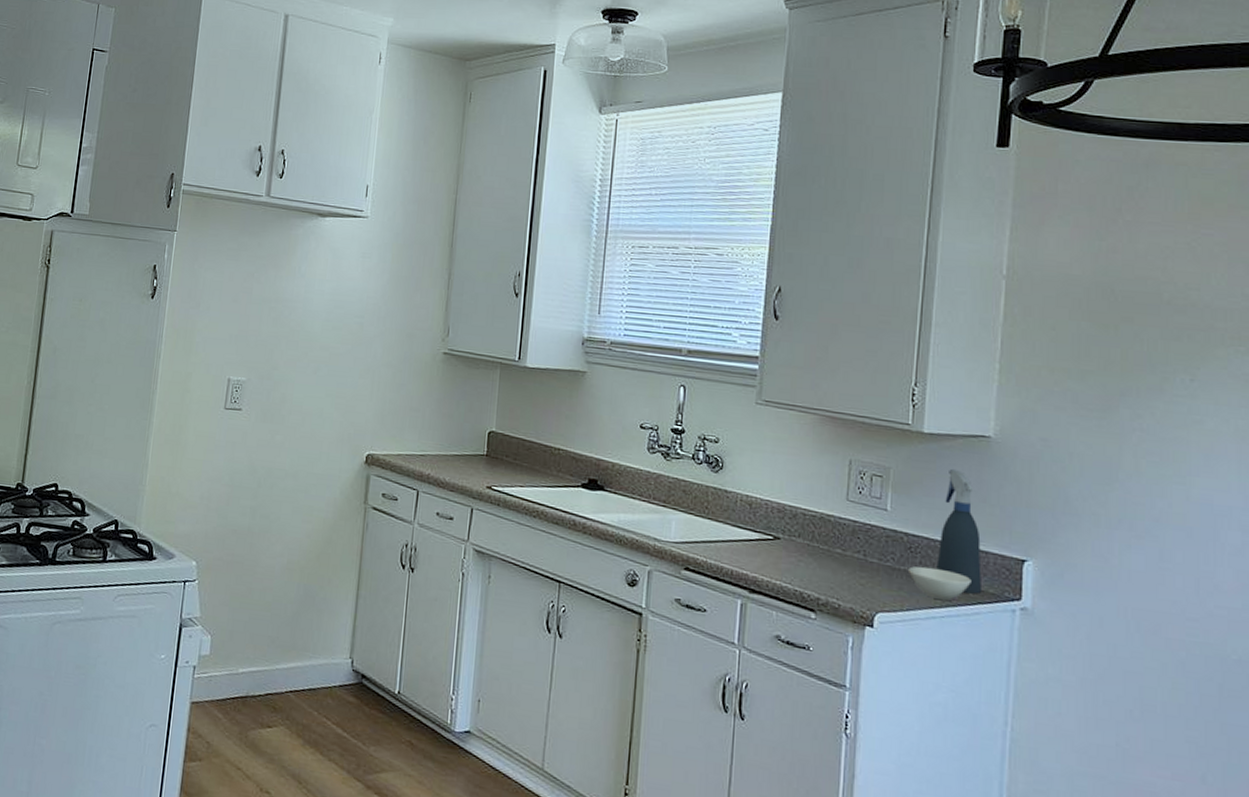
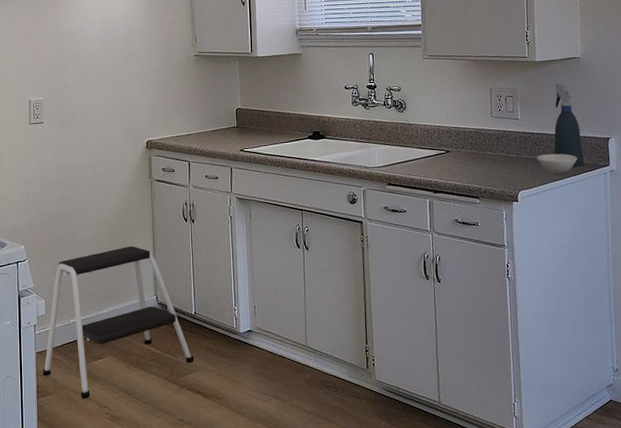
step stool: none [195,587,390,776] -> present [42,245,194,399]

